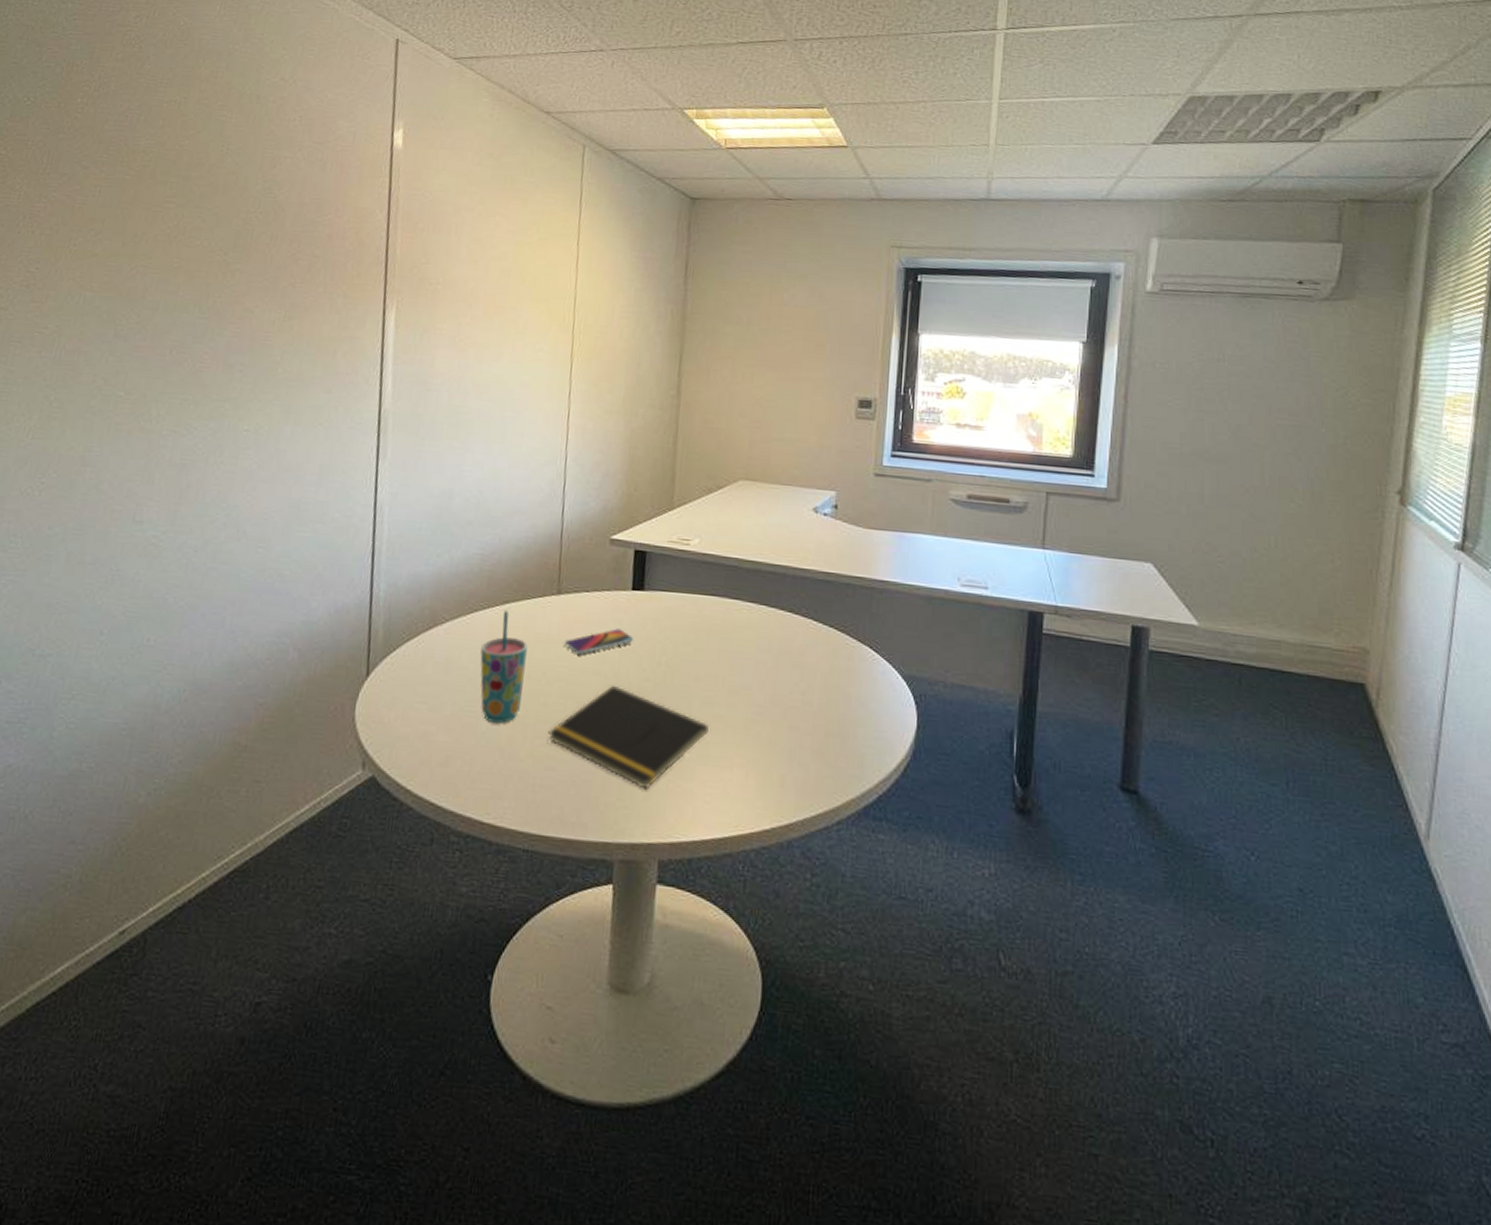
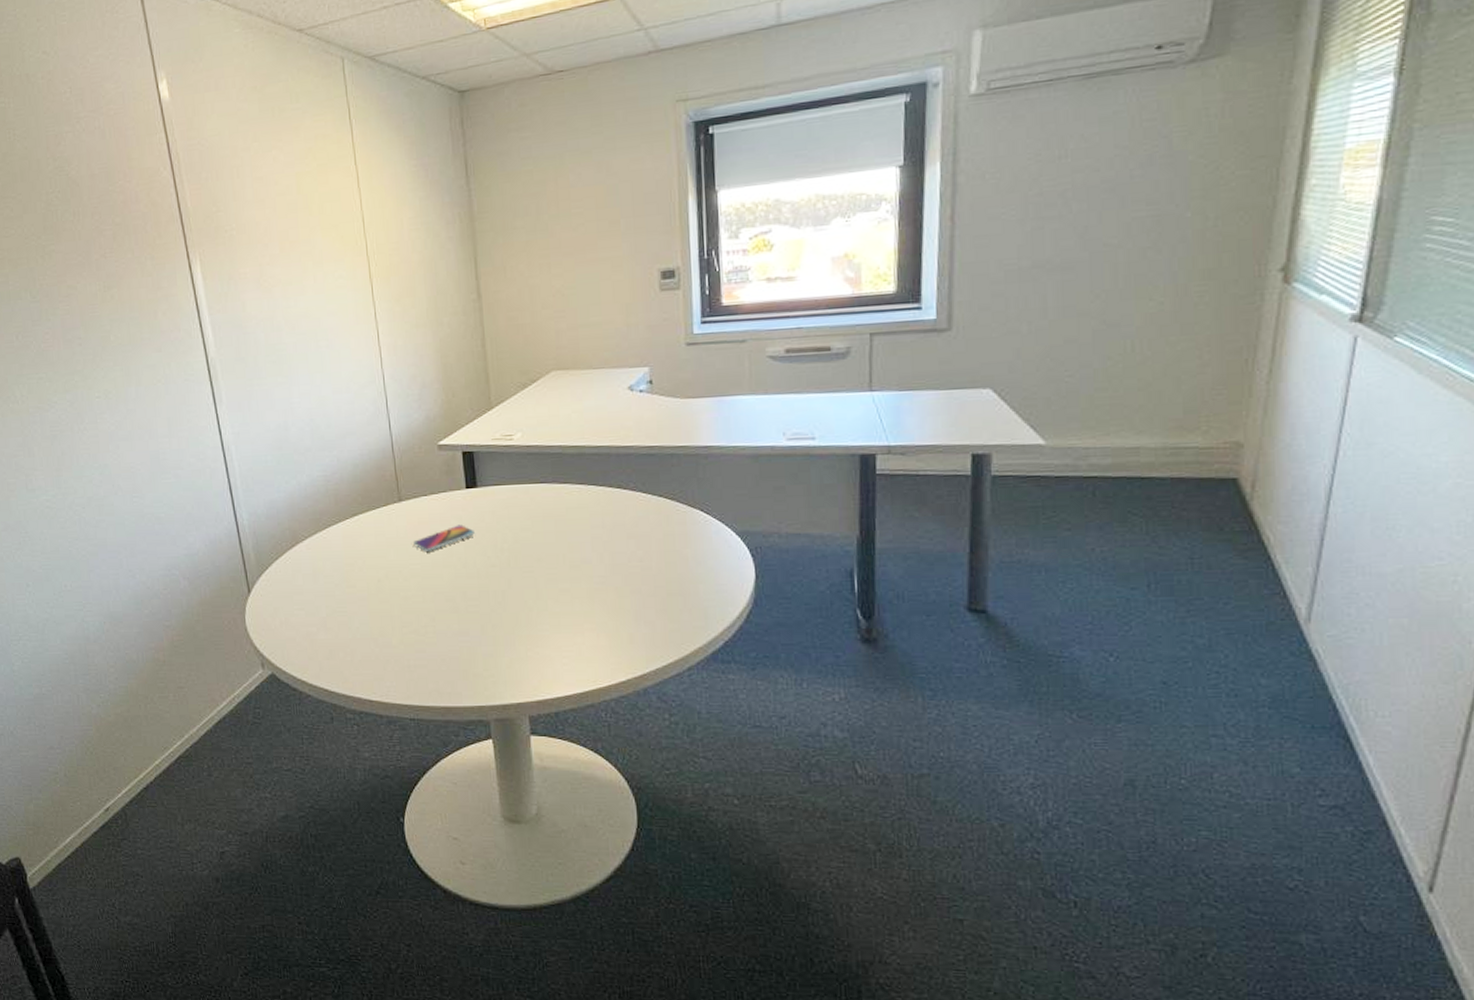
cup: present [480,610,528,724] -> none [341,522,385,619]
notepad: present [548,685,709,789] -> none [413,574,557,659]

